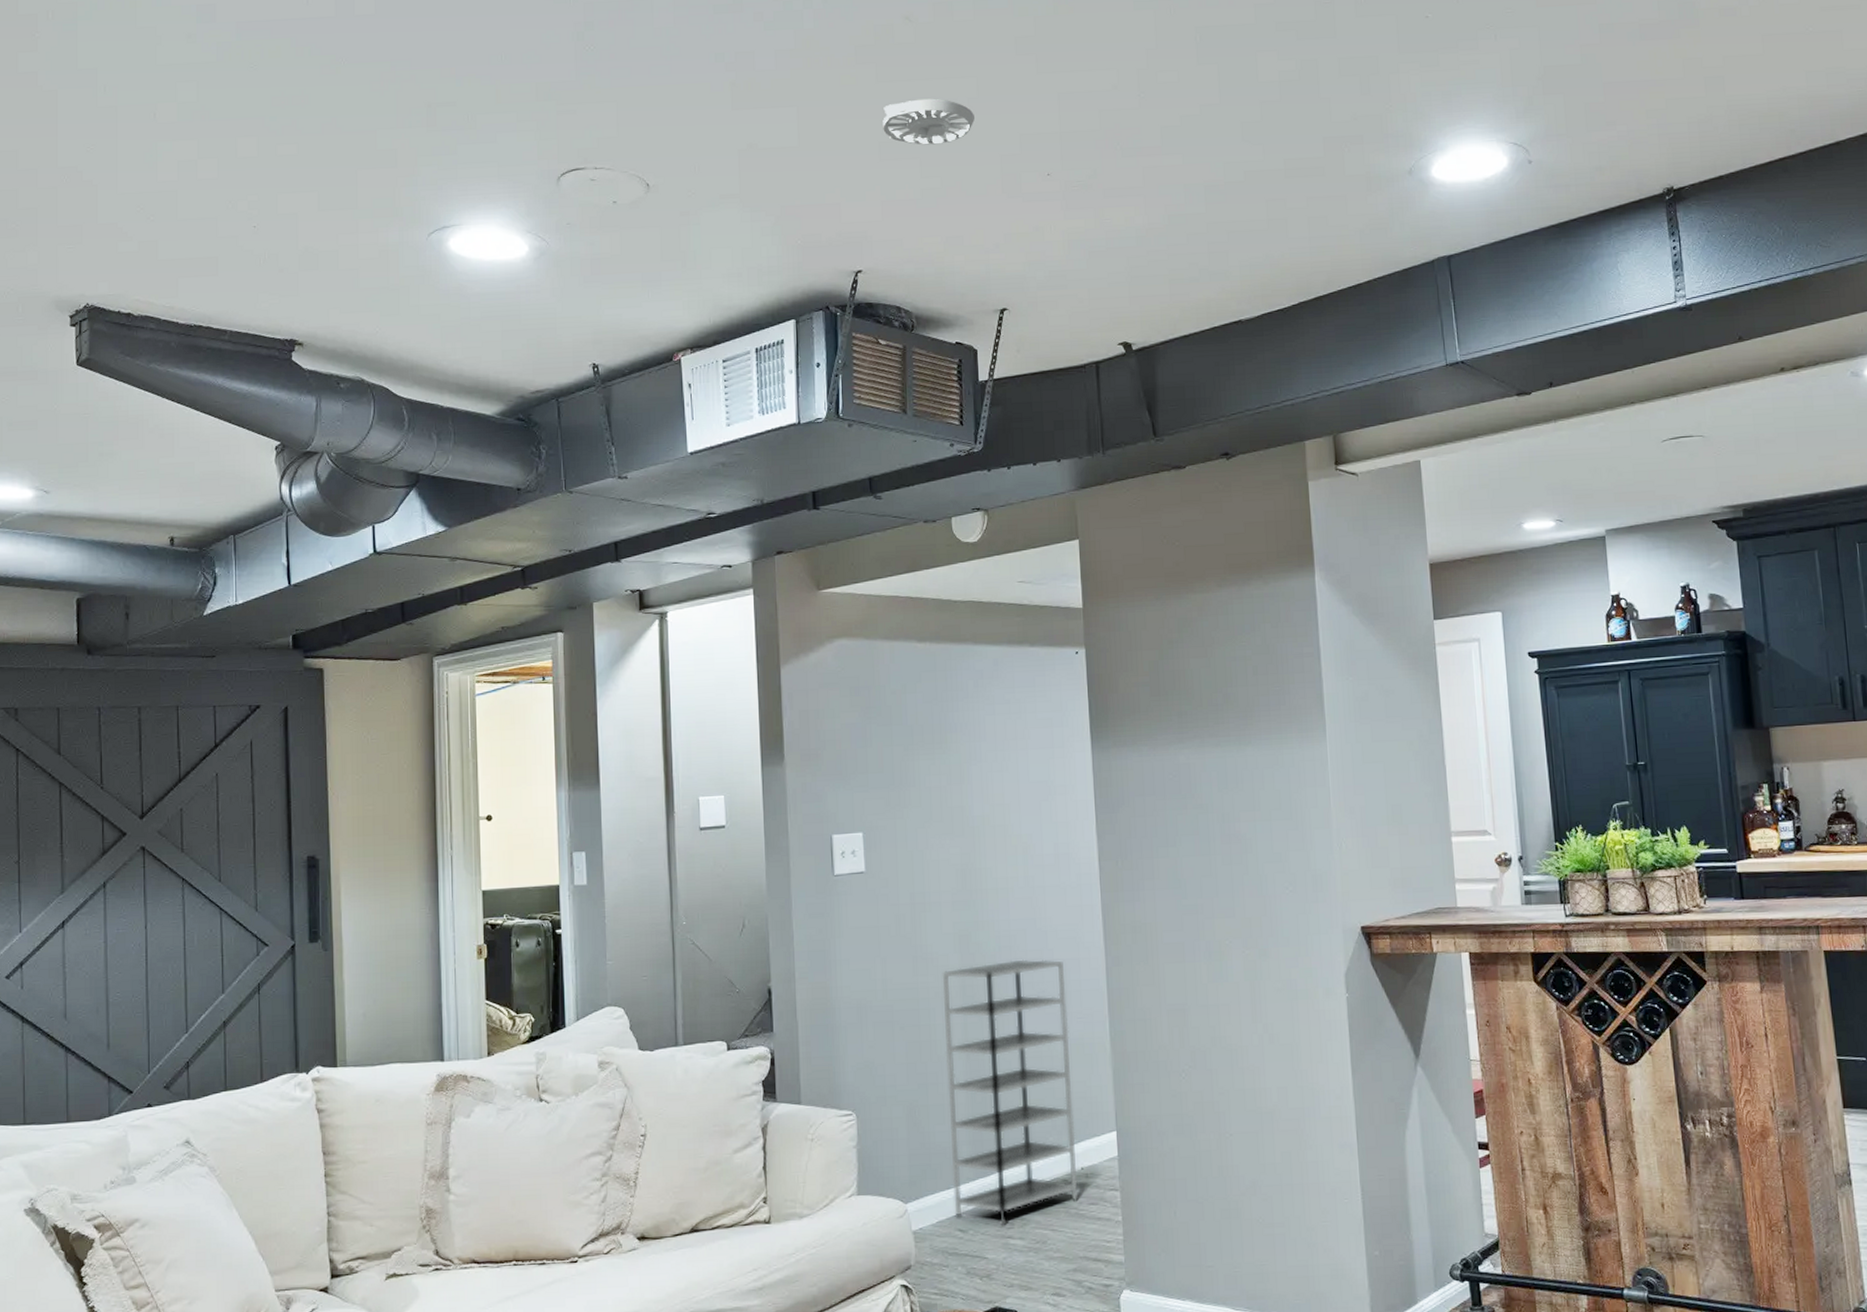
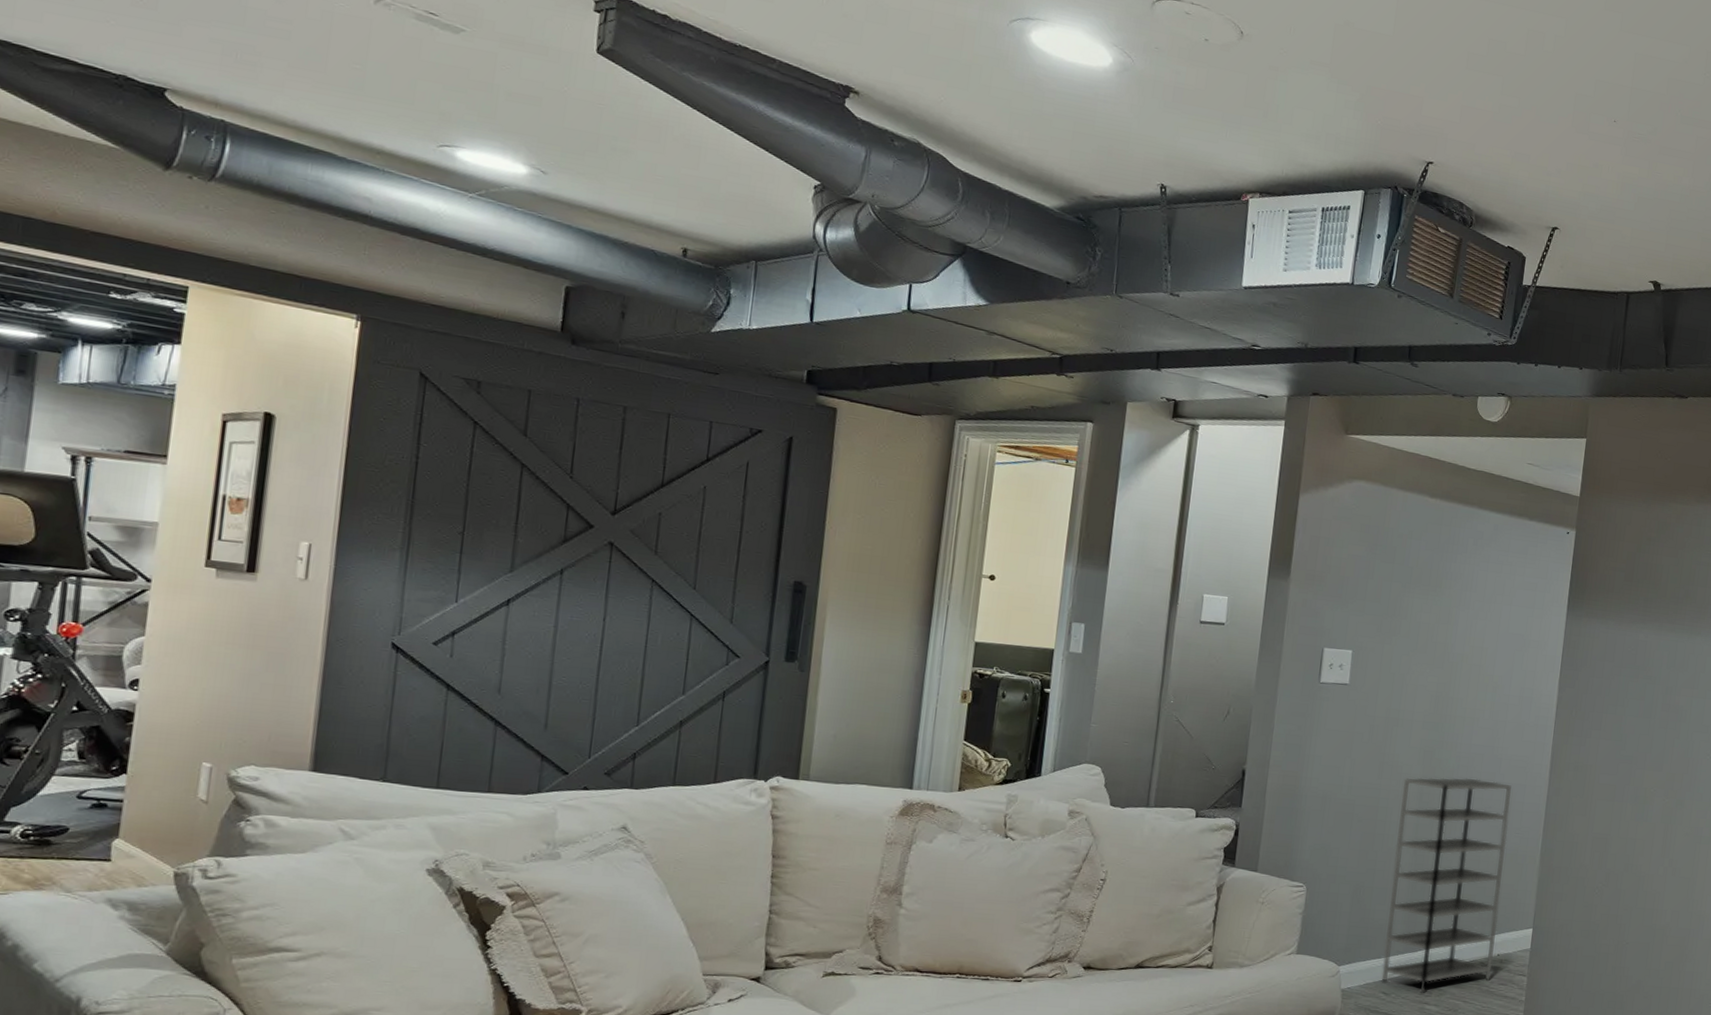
smoke detector: present [883,98,975,145] -> none [1474,21,1559,70]

